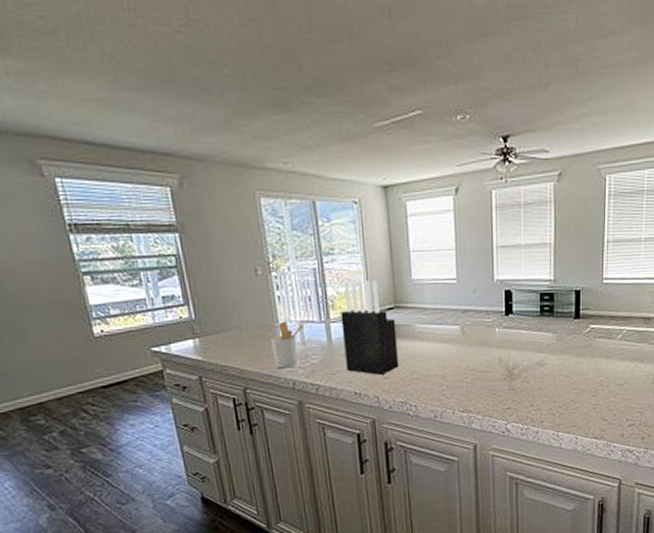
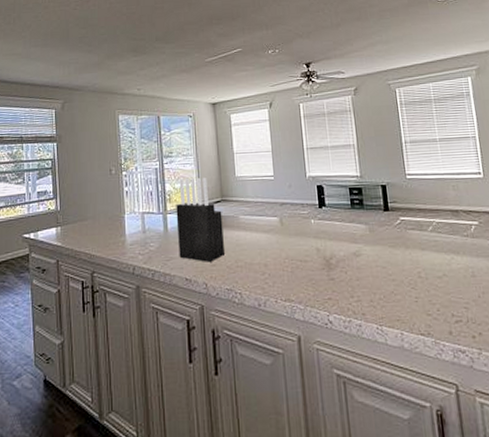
utensil holder: present [271,321,306,369] -> none [118,212,147,255]

